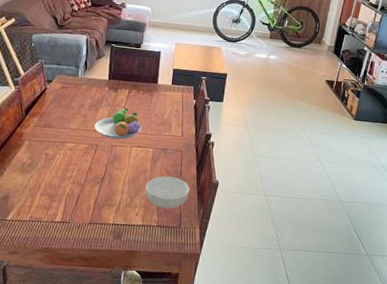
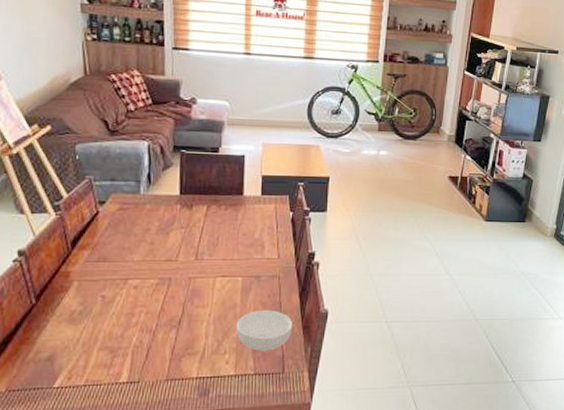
fruit bowl: present [94,107,142,139] -> none [165,228,226,269]

